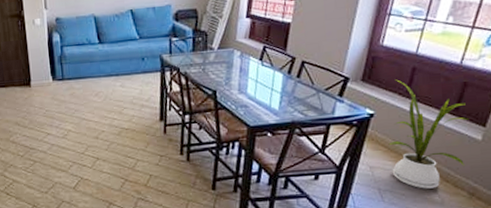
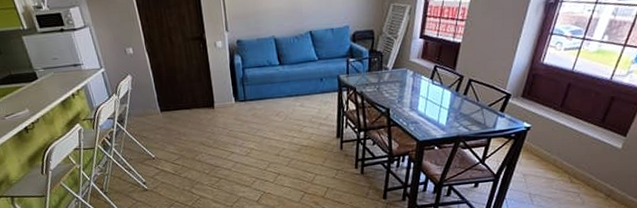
house plant: present [388,79,470,189] -> none [541,95,613,193]

